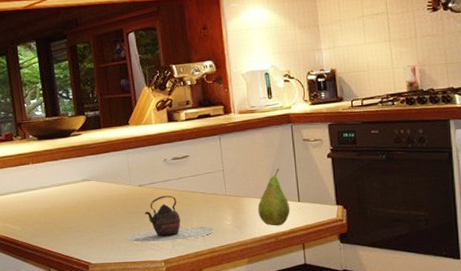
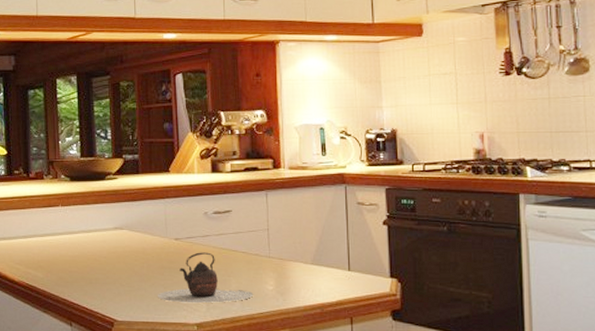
fruit: present [257,168,291,226] -> none [303,232,339,296]

